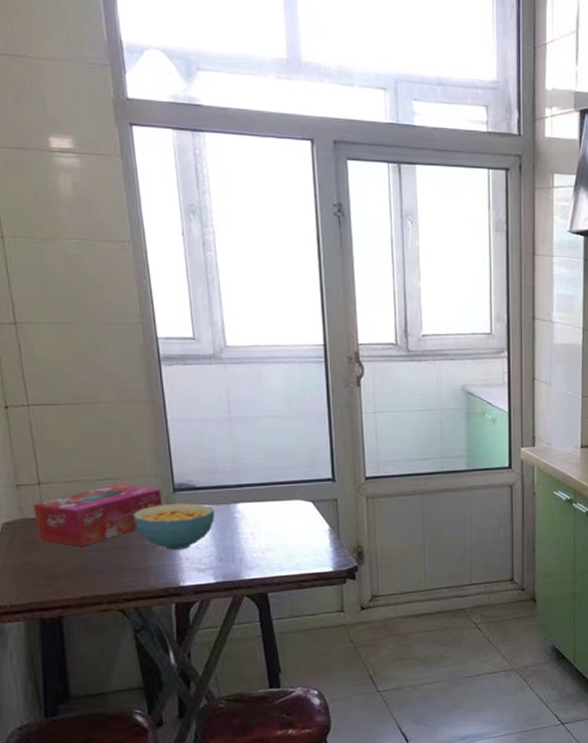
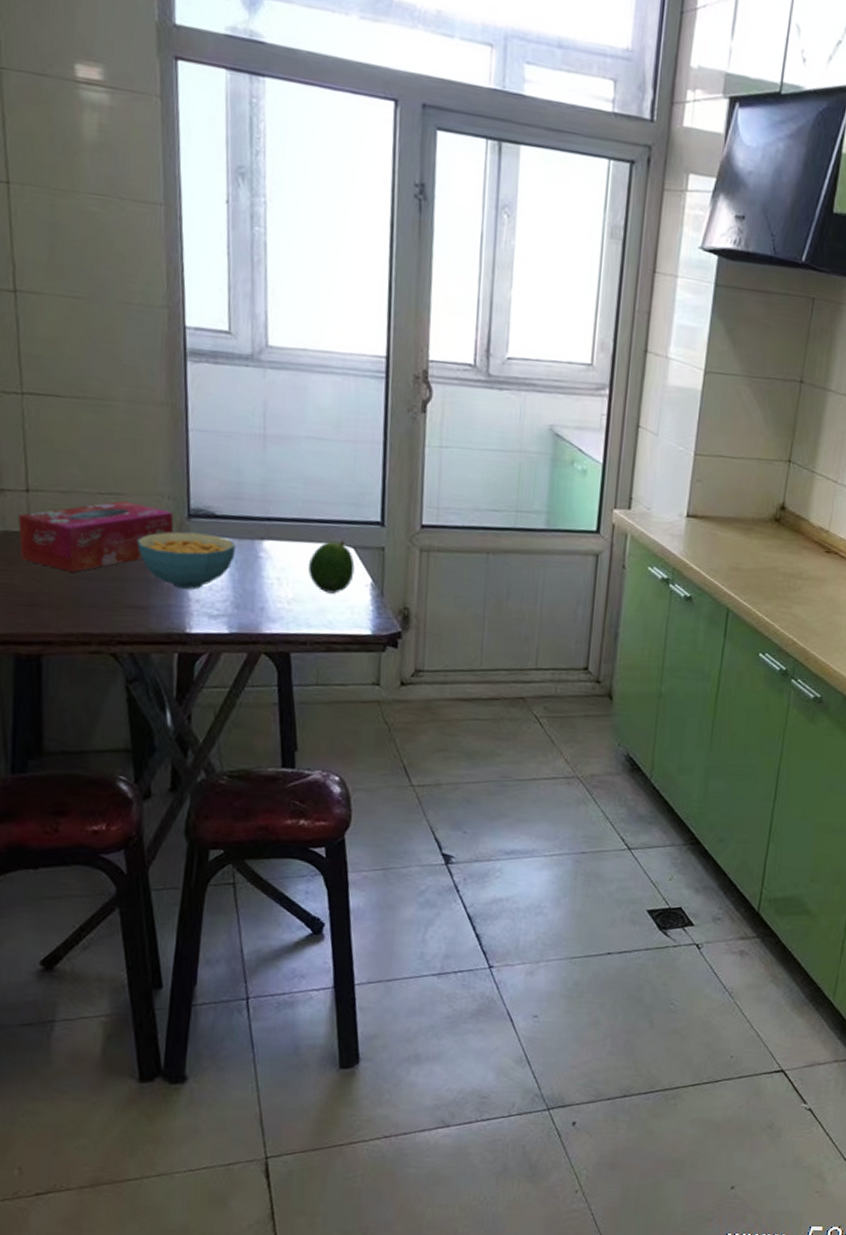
fruit: none [276,496,314,541] -> present [308,540,355,594]

